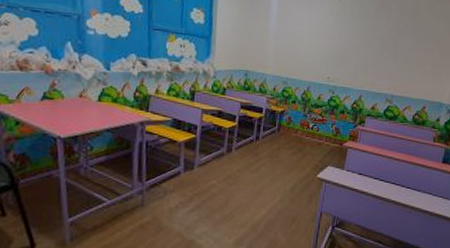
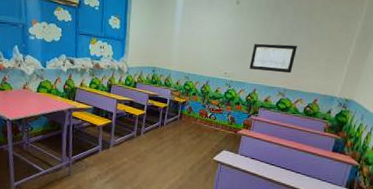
wall art: none [354,44,404,78] -> present [249,43,297,74]

